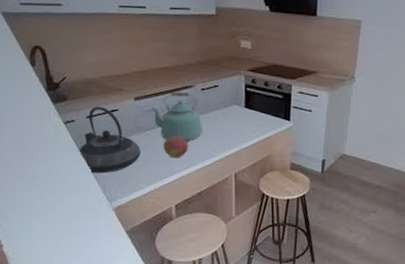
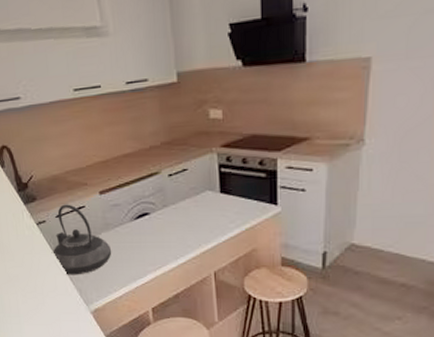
kettle: present [151,91,203,142] -> none [117,180,174,238]
fruit: present [163,136,189,159] -> none [133,232,160,257]

